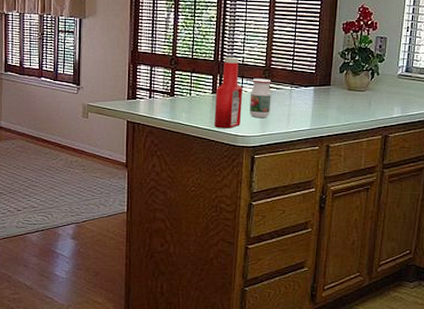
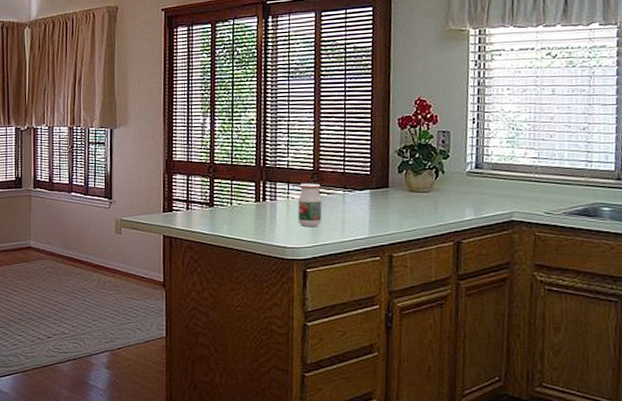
ketchup bottle: present [214,56,243,129] -> none [259,161,290,240]

